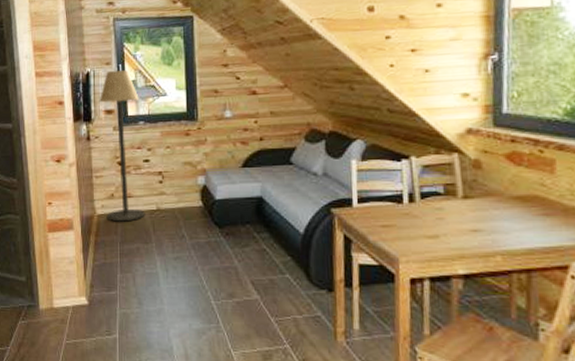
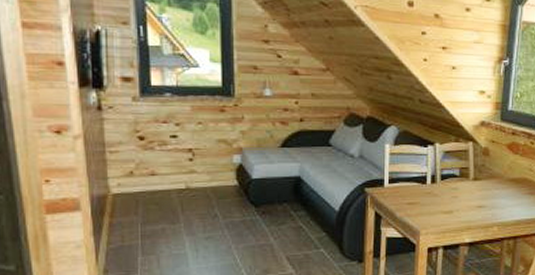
floor lamp: present [99,70,145,222] -> none [113,31,172,202]

